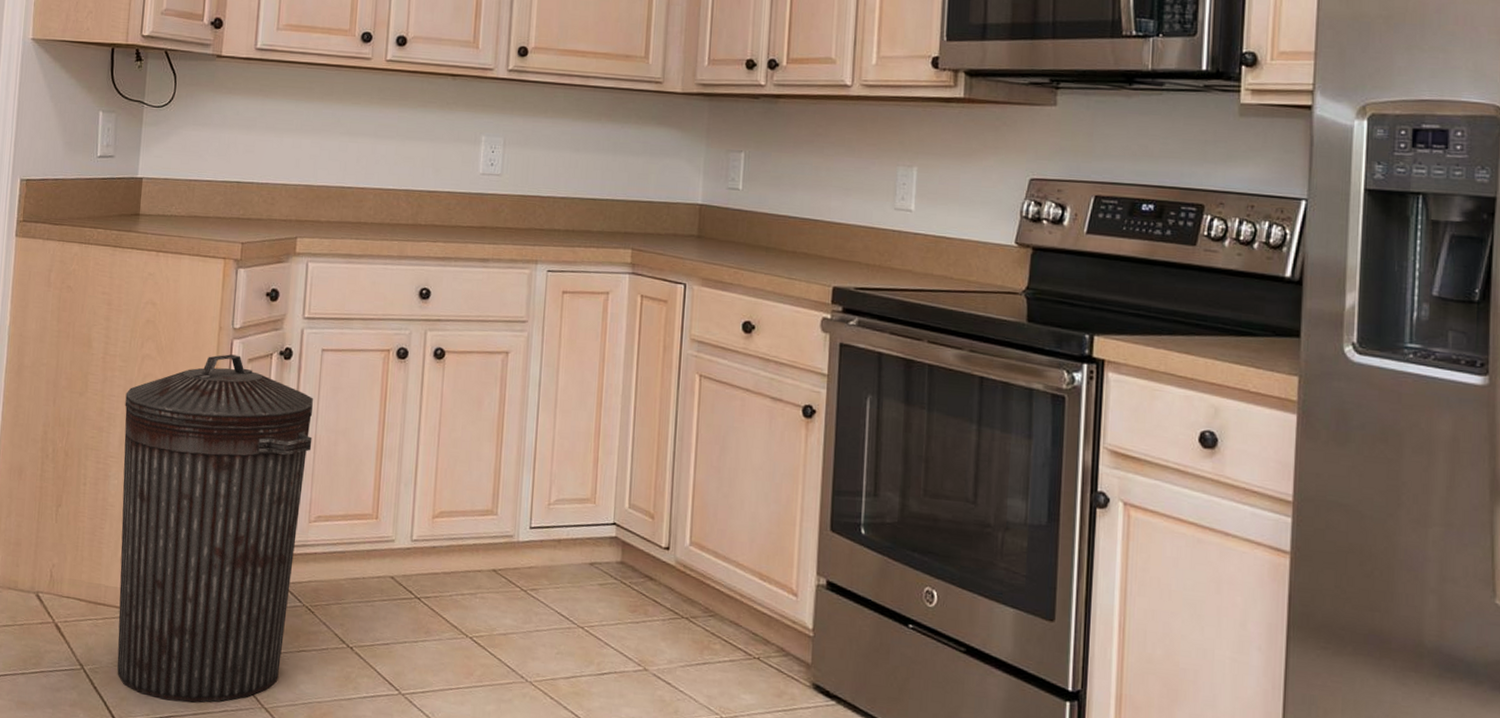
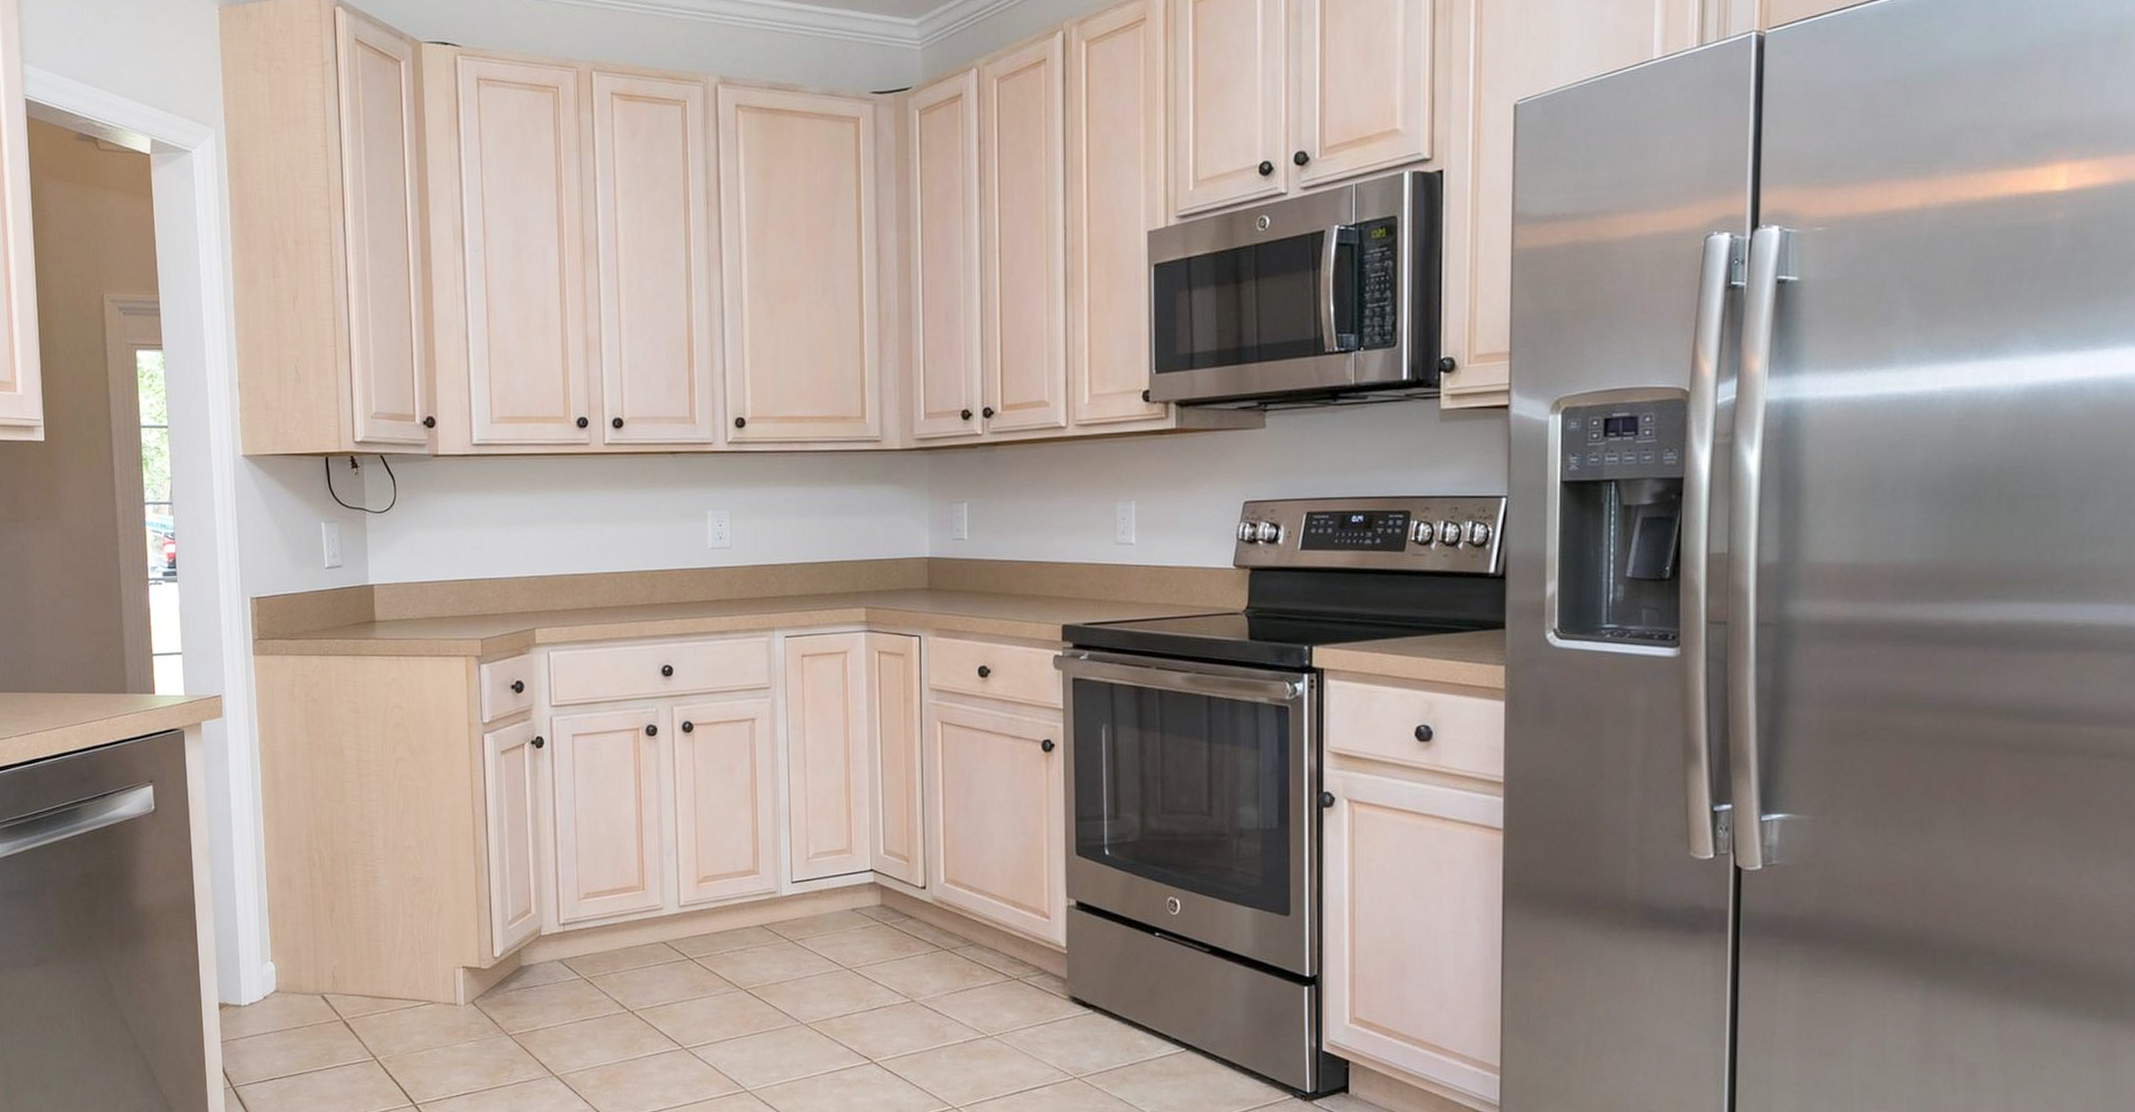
trash can: present [117,354,313,703] -> none [384,749,573,1079]

